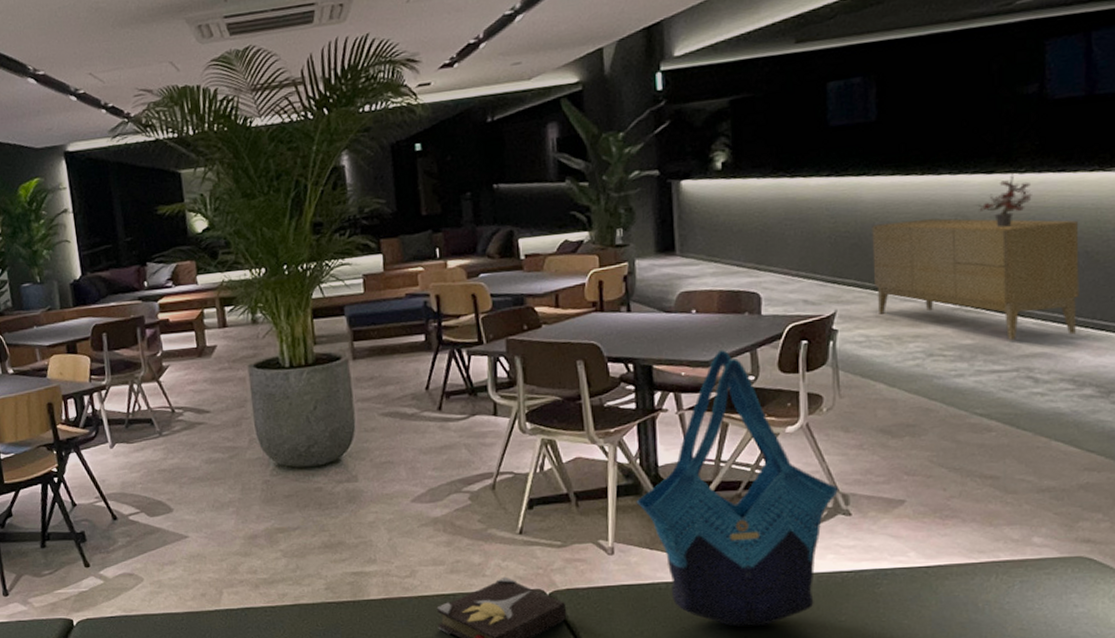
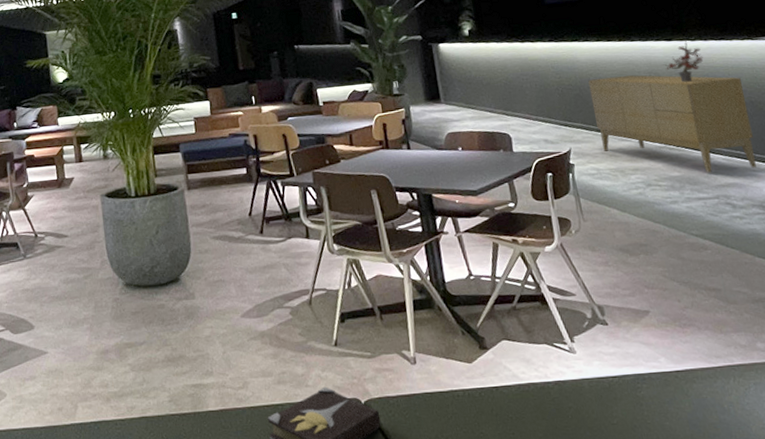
tote bag: present [636,350,839,627] -> none [430,181,595,431]

